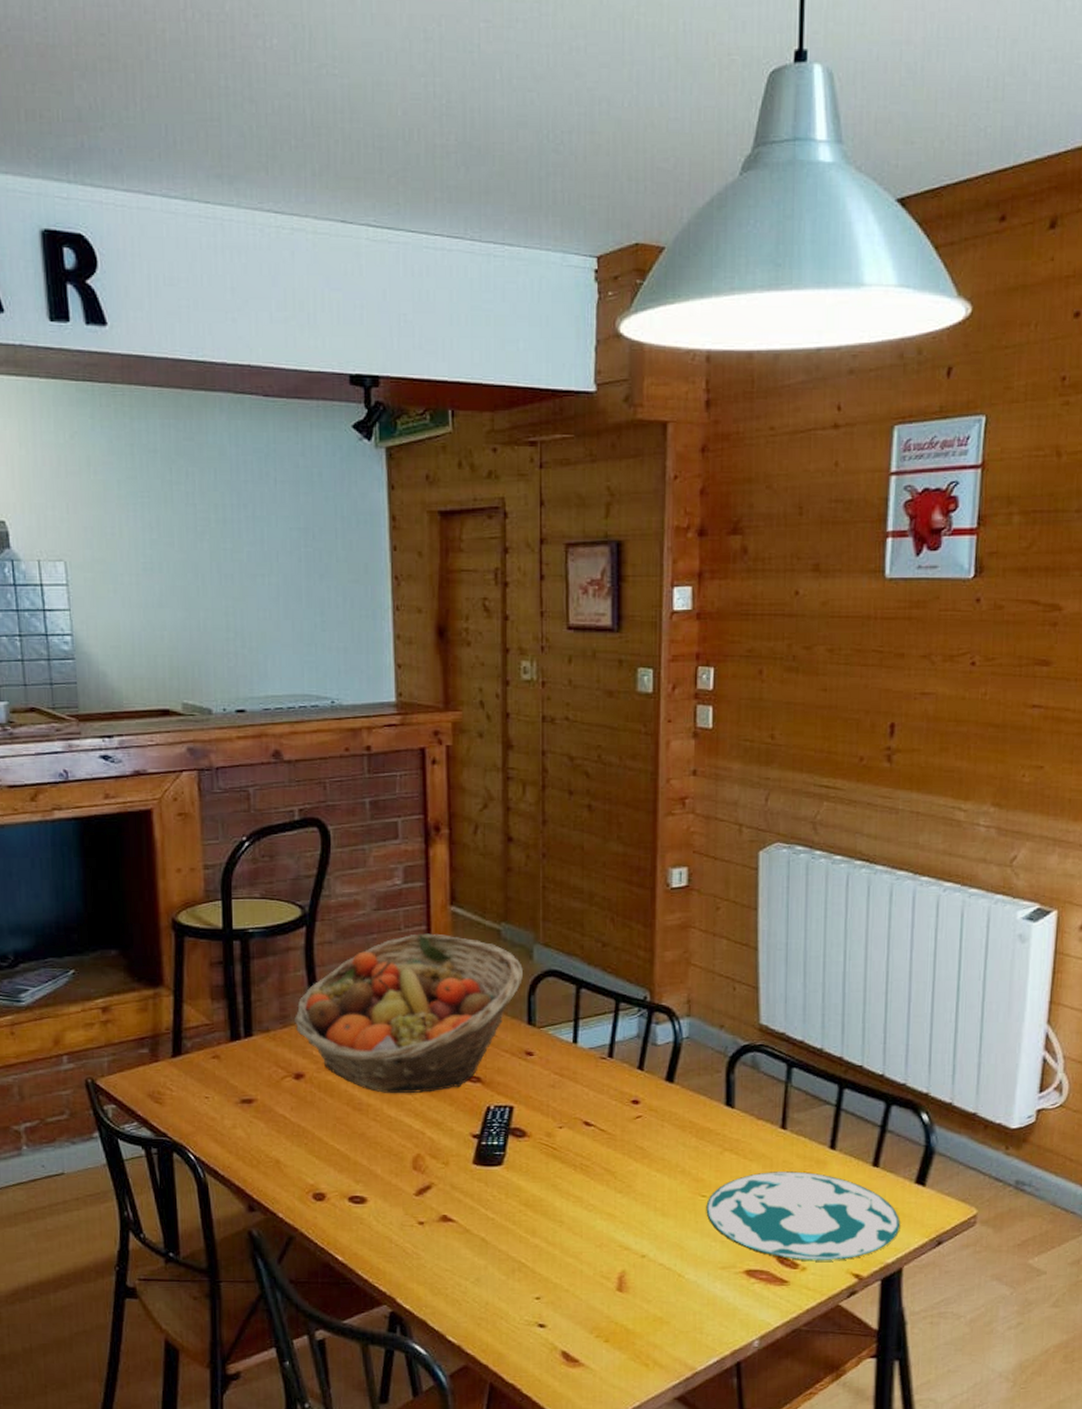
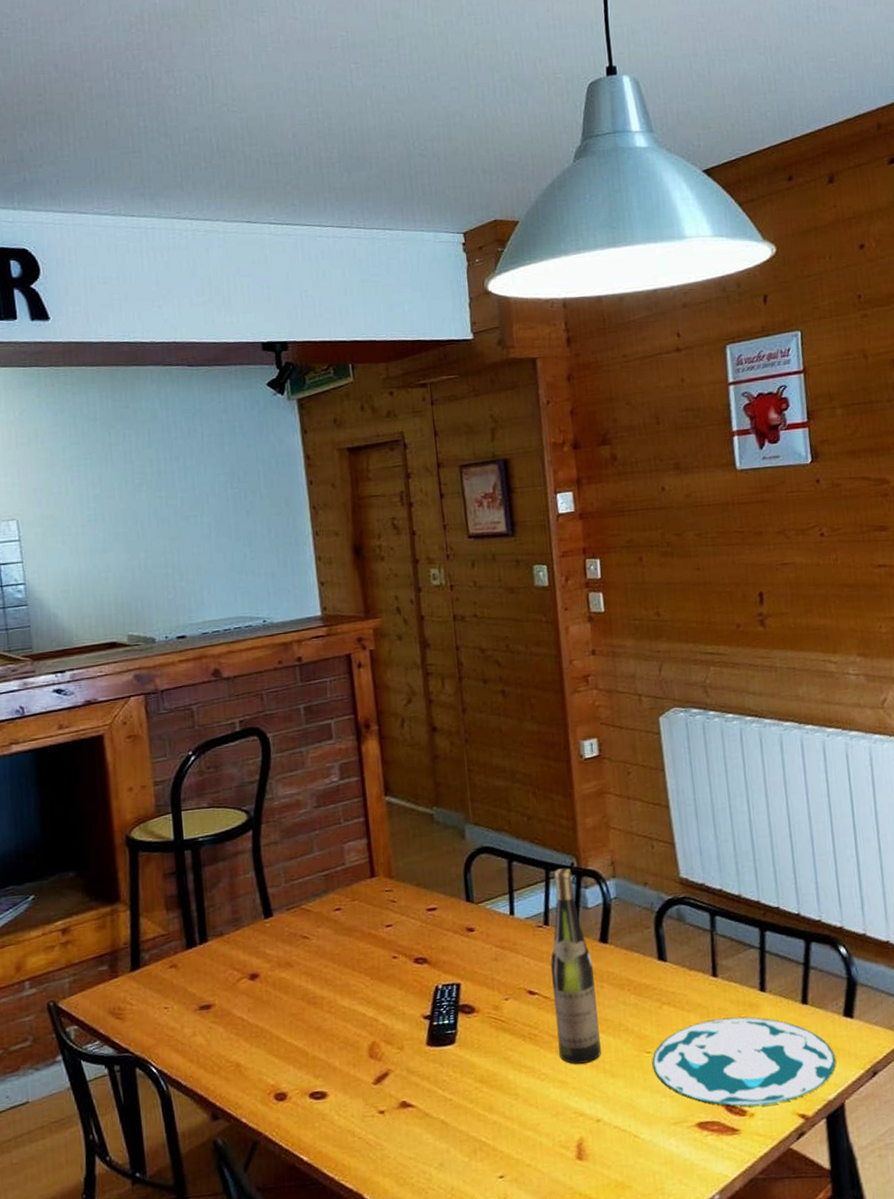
fruit basket: present [294,933,524,1093] -> none [246,824,459,984]
wine bottle: none [610,1001,655,1199] -> present [550,868,601,1064]

